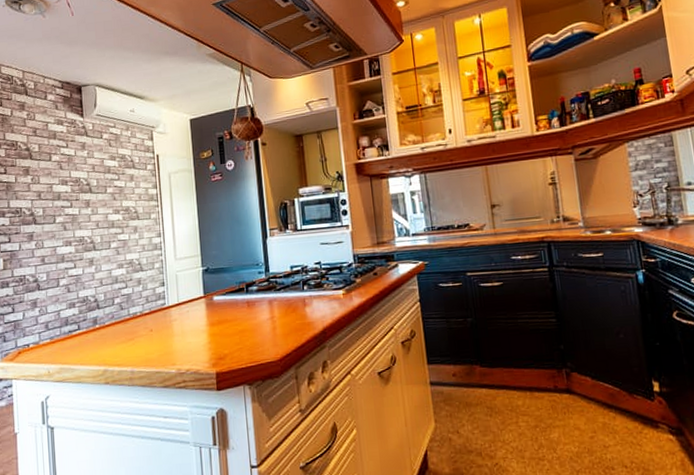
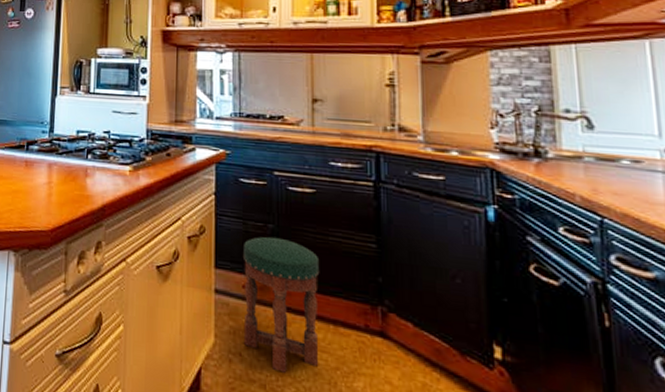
stool: none [449,328,521,439] -> present [243,236,320,373]

